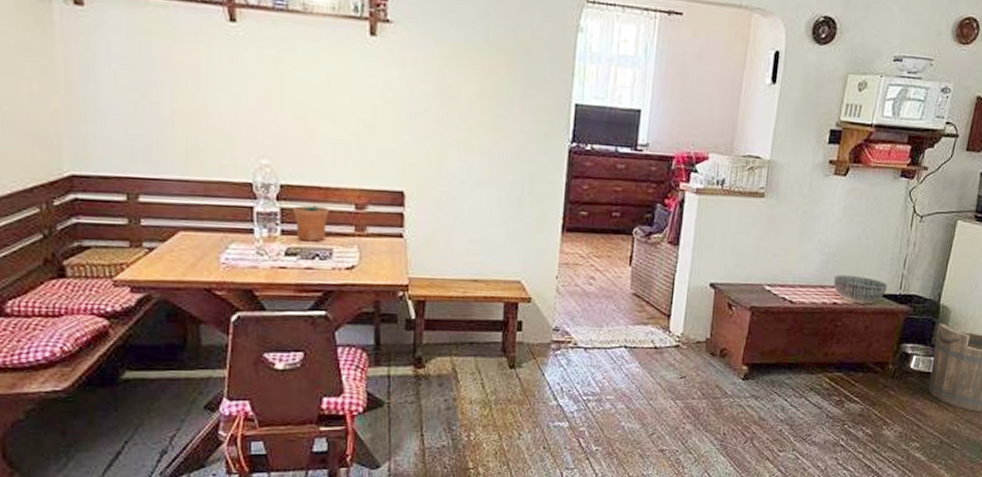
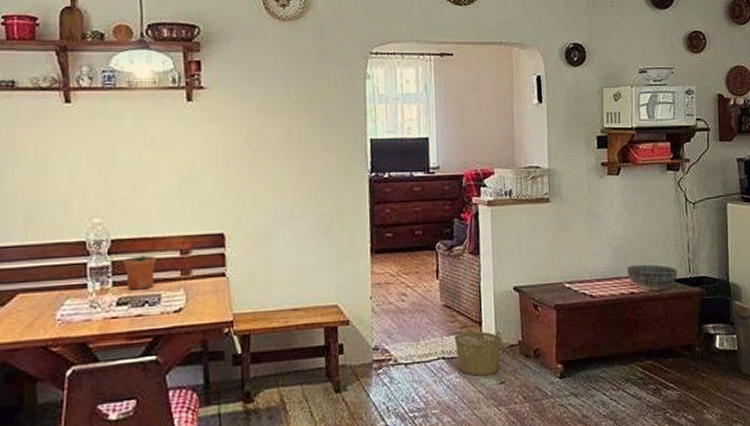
basket: none [639,323,689,369] -> present [454,331,502,376]

